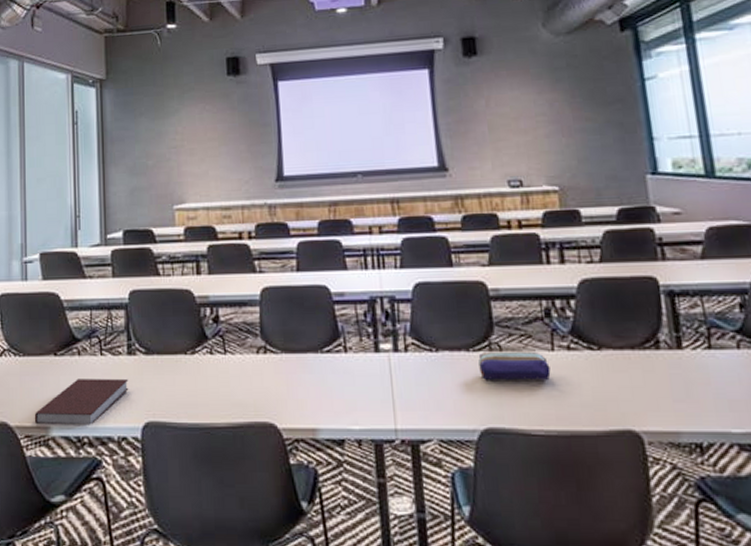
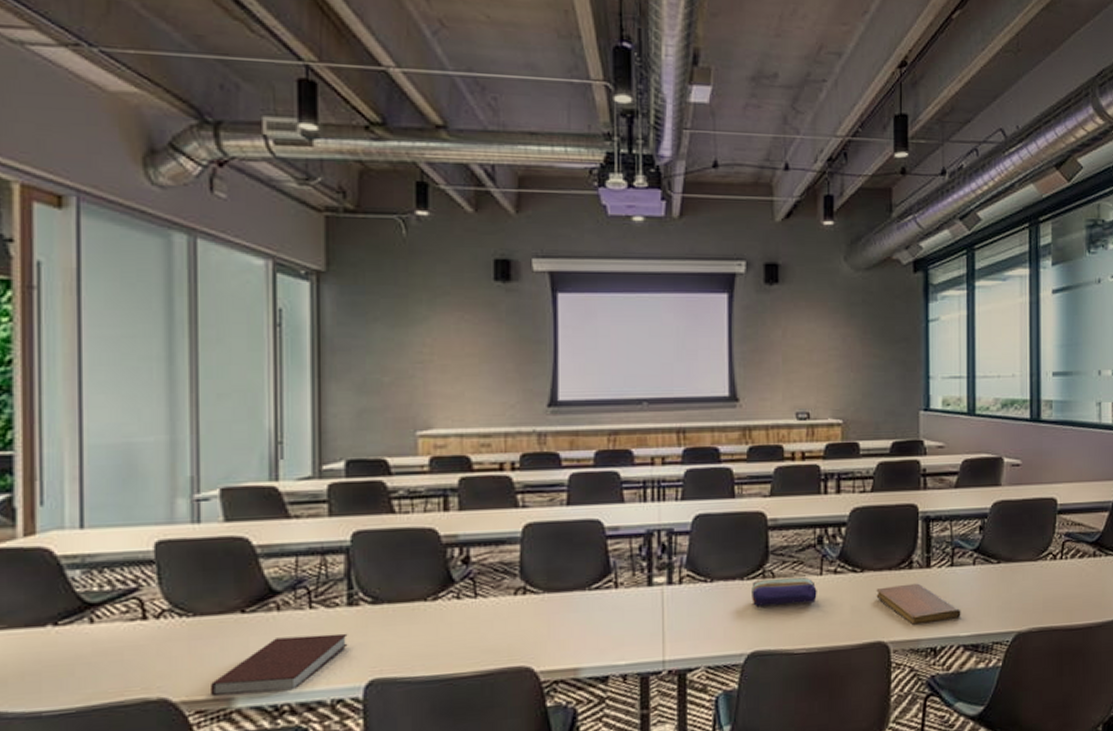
notebook: none [618,366,730,416] -> present [876,583,961,626]

